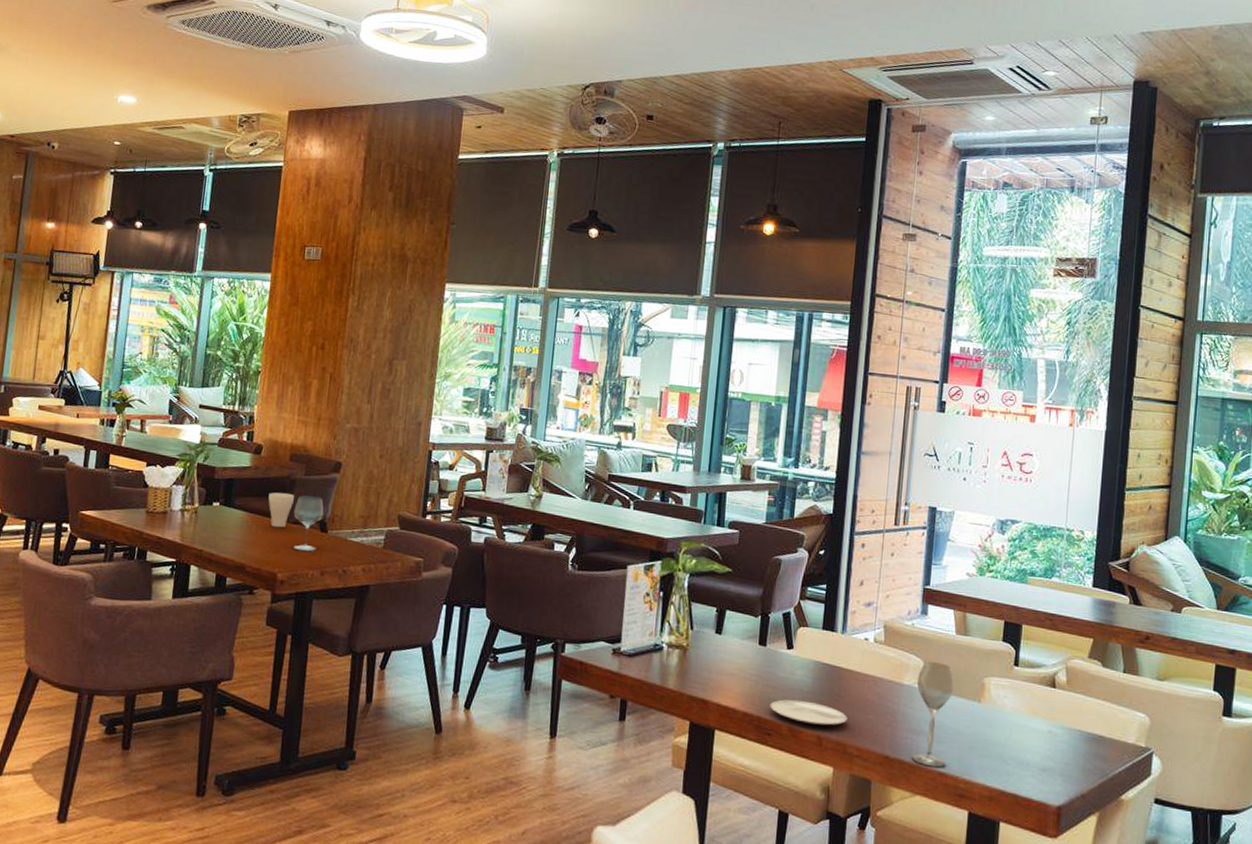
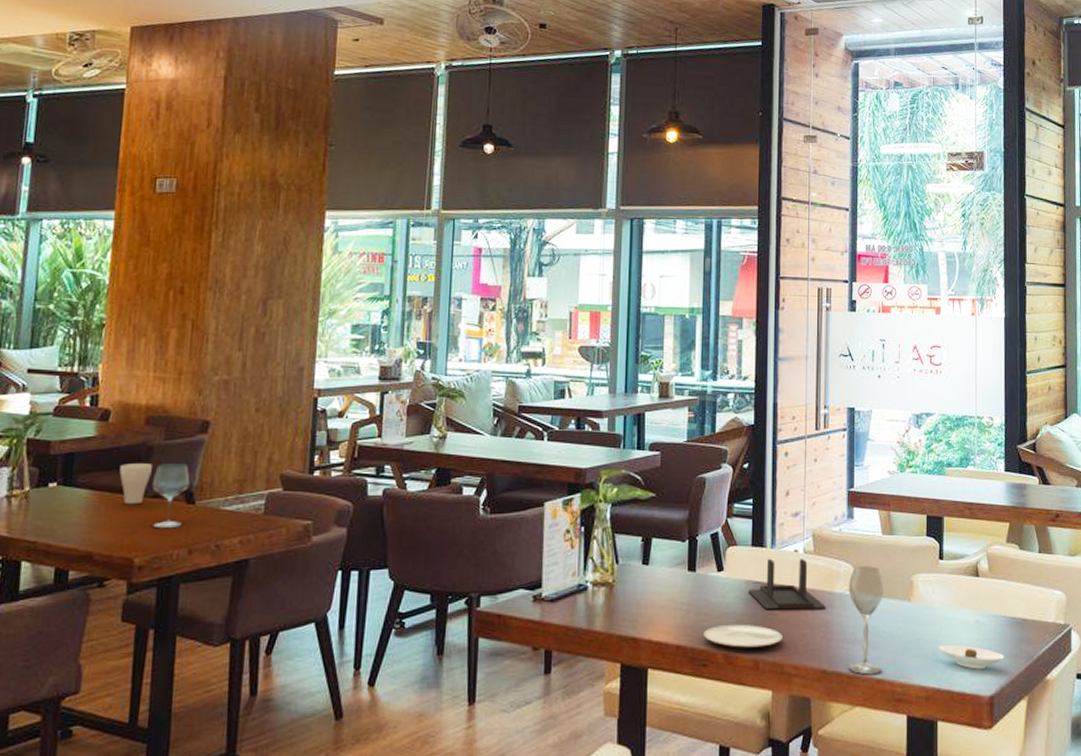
napkin holder: none [816,643,893,698] -> present [749,558,826,610]
saucer: none [1007,750,1077,779] -> present [939,645,1005,669]

